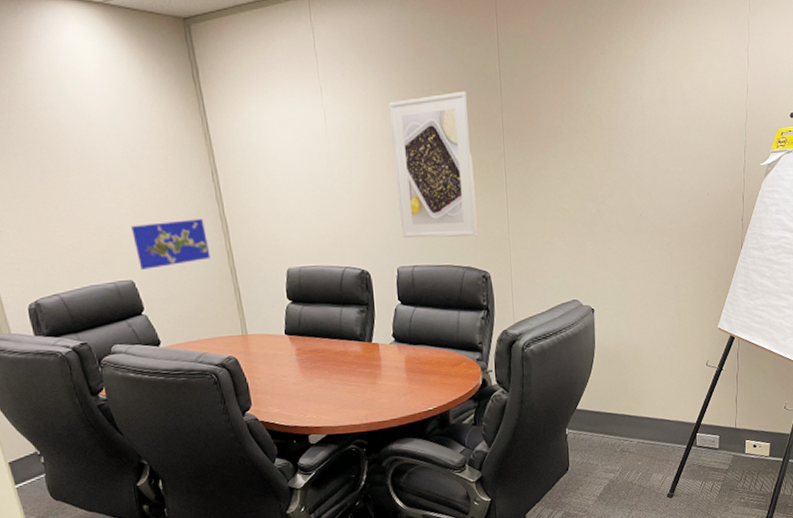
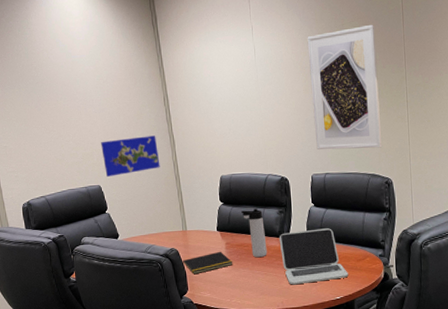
notepad: none [243,358,306,387] -> present [182,251,233,275]
thermos bottle: none [314,307,347,365] -> present [241,208,267,258]
laptop: none [360,329,442,396] -> present [279,228,349,285]

